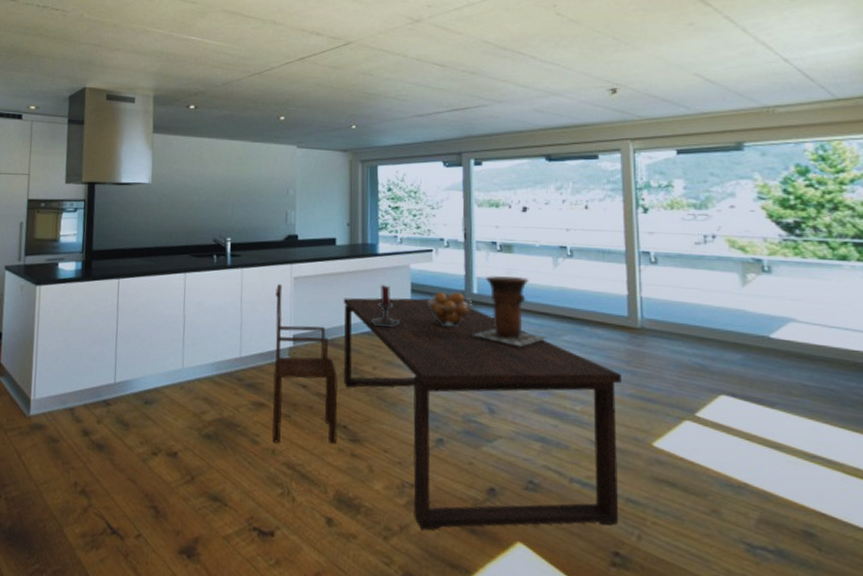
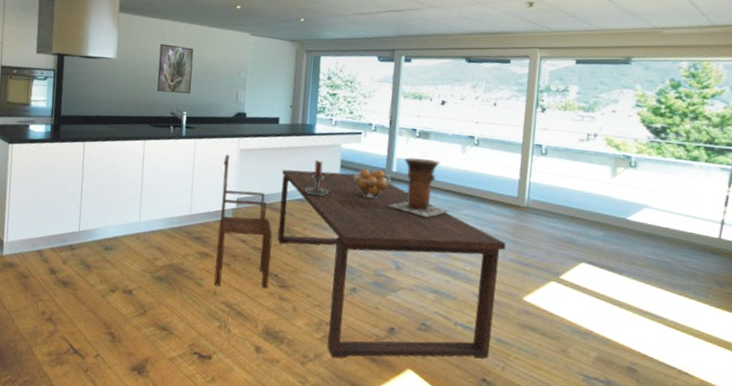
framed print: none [197,163,236,218] -> present [157,43,194,94]

